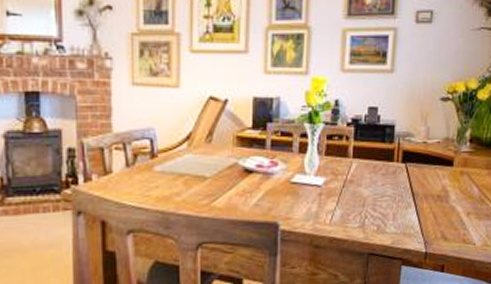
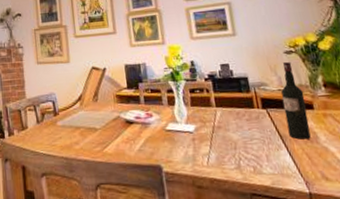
wine bottle: none [421,109,448,198] -> present [281,61,311,140]

